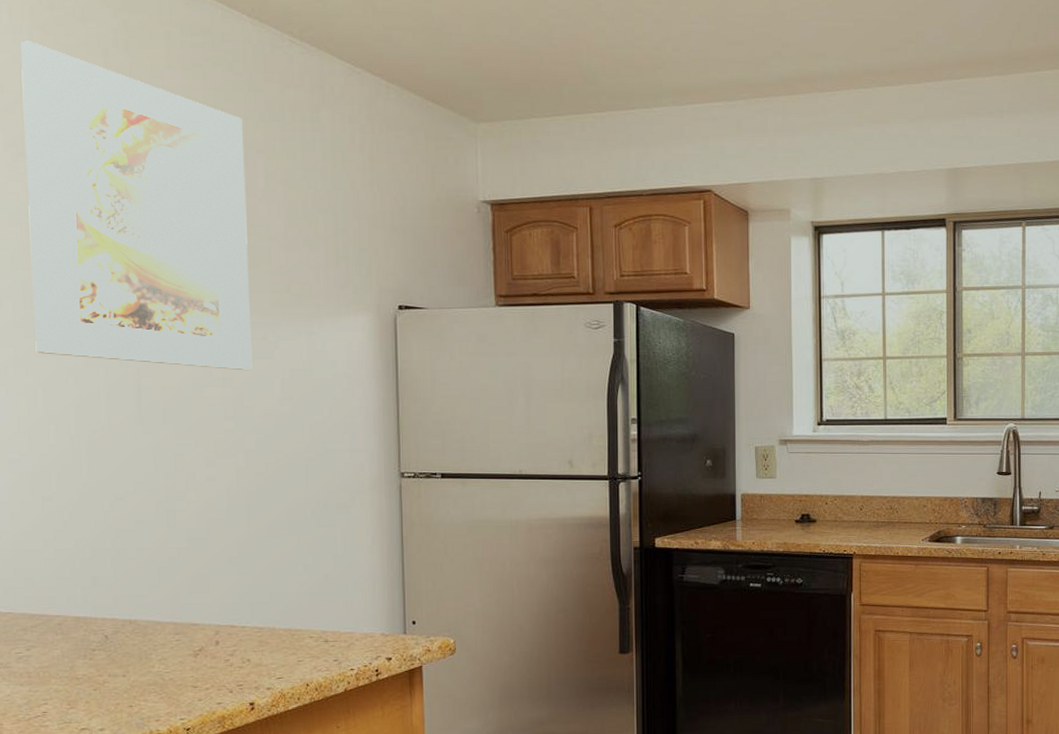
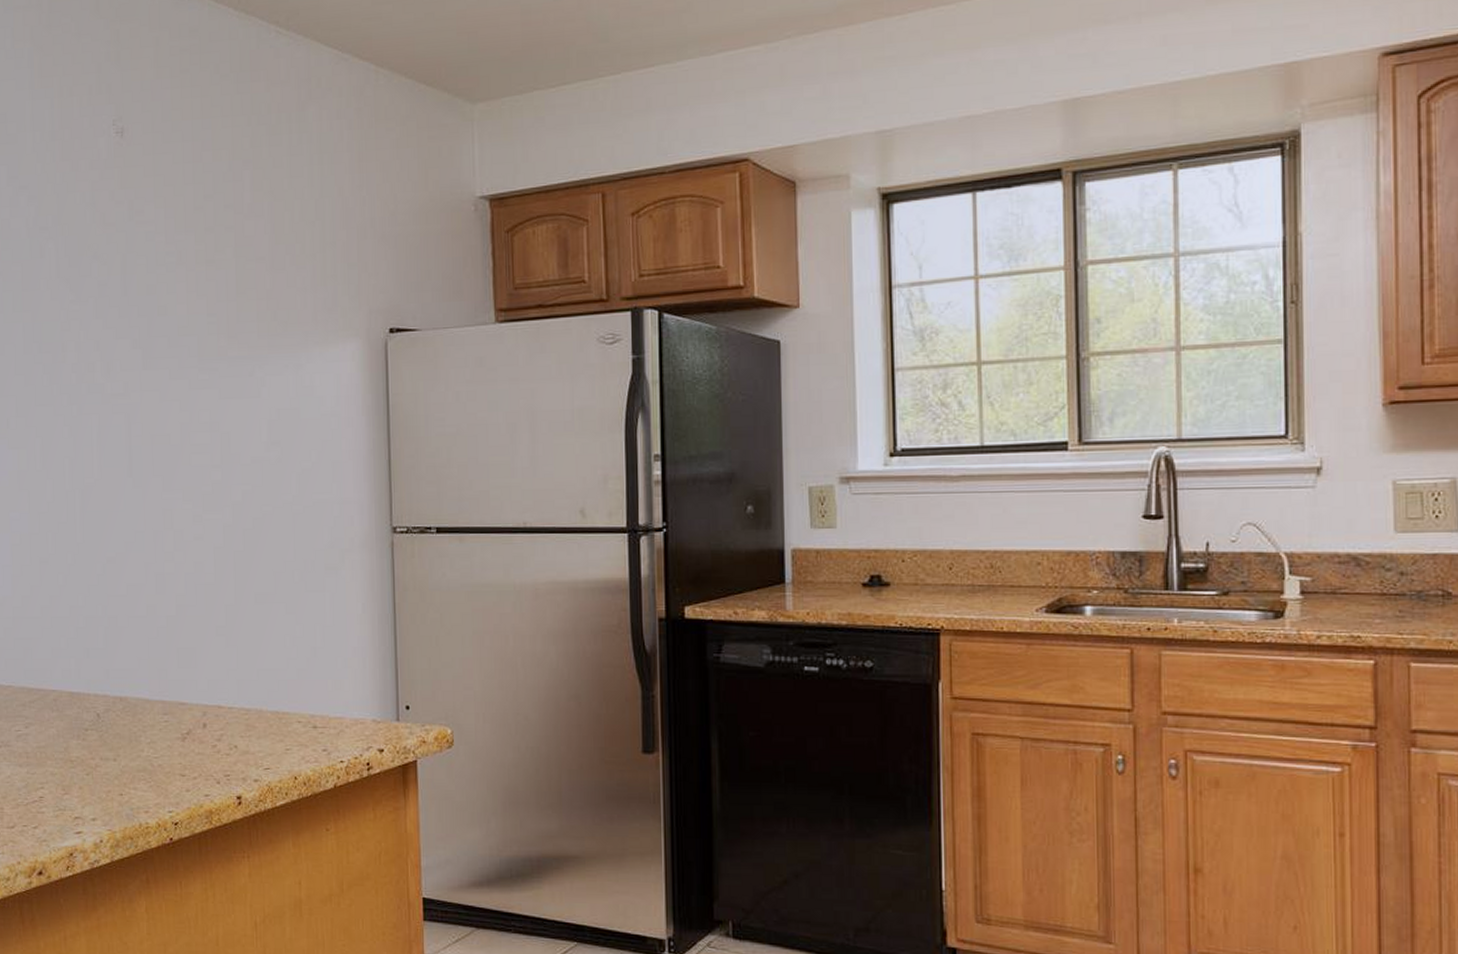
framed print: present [20,41,252,371] -> none [22,64,239,413]

